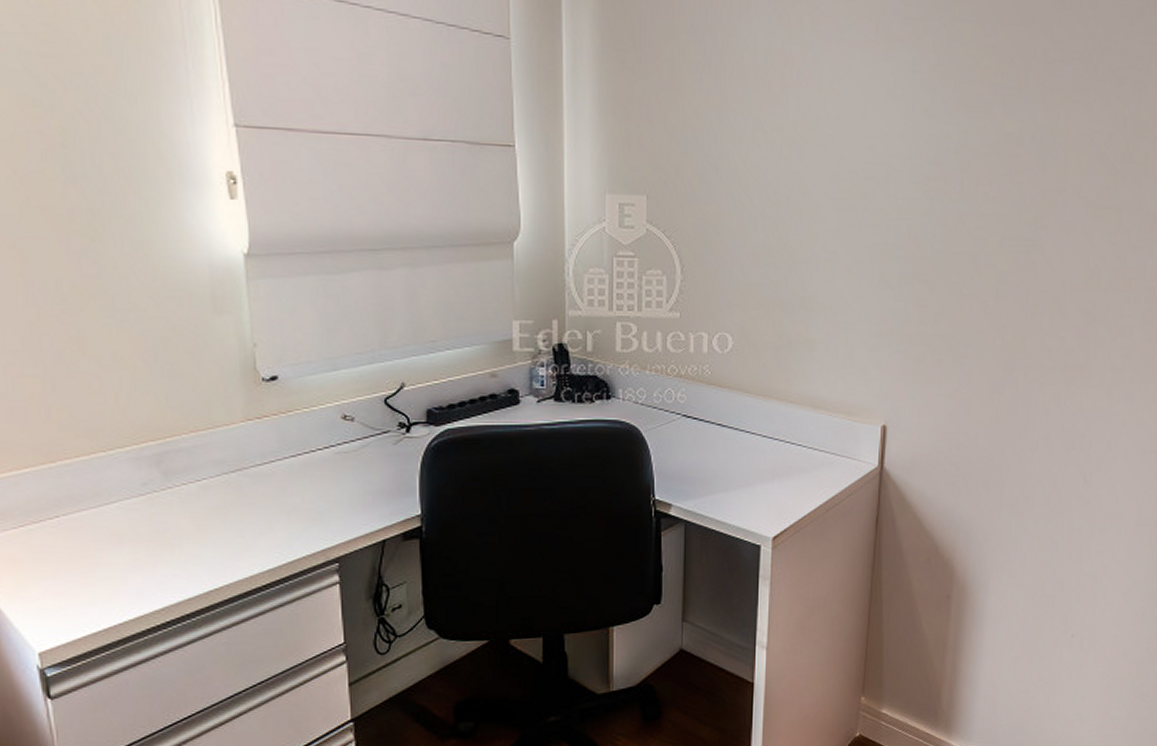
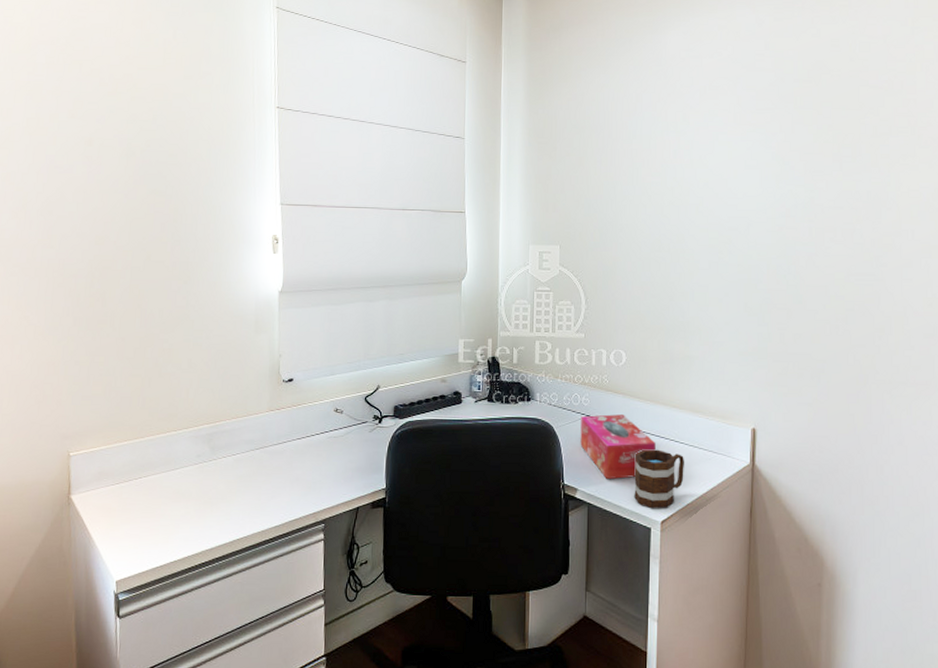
tissue box: none [675,413,768,492] -> present [580,414,656,480]
mug: none [741,454,803,524] -> present [634,449,685,509]

